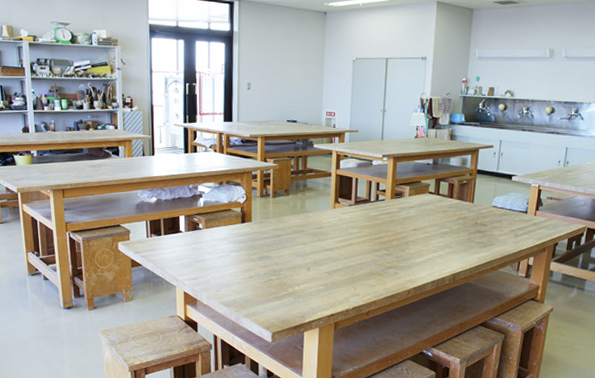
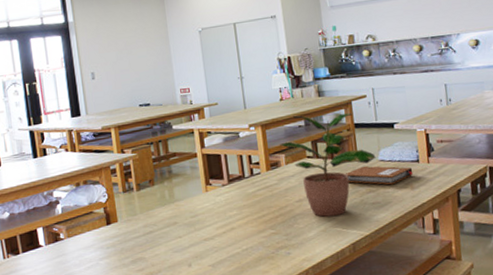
potted plant: none [407,153,490,249] -> present [280,113,376,217]
notebook: none [460,208,520,229] -> present [346,165,414,185]

